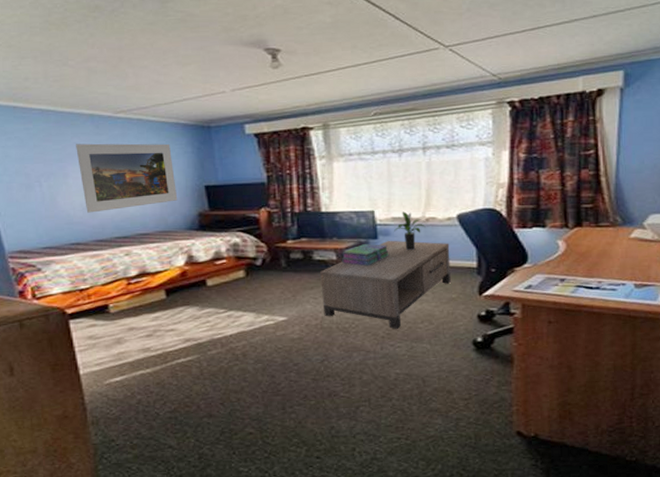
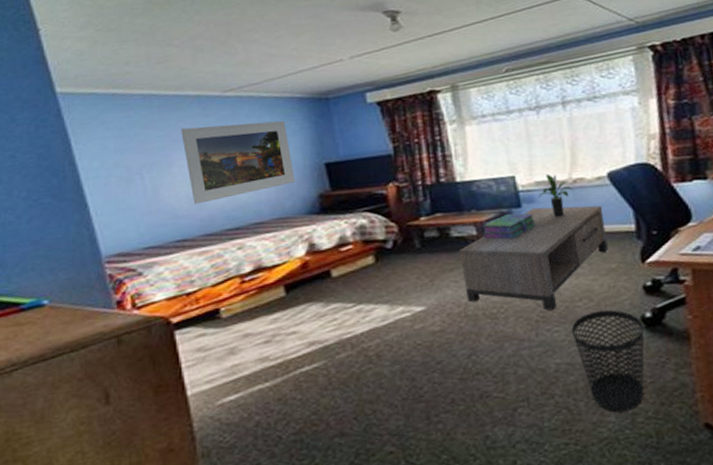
wastebasket: none [412,332,474,417] -> present [571,310,644,413]

